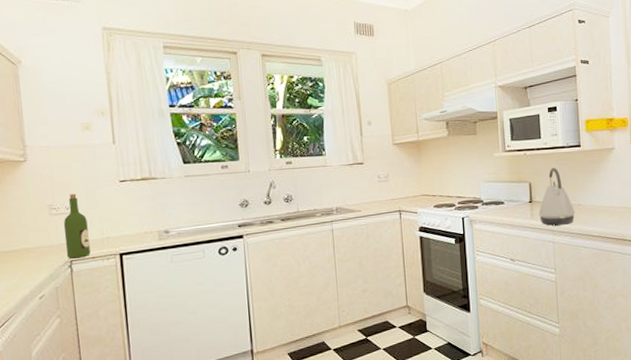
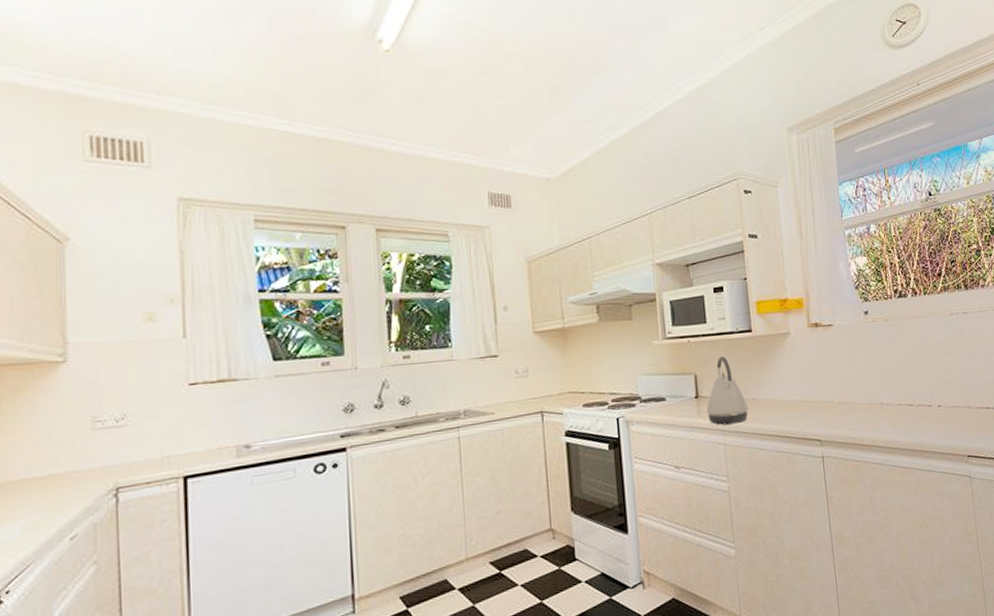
wine bottle: present [63,194,91,259] -> none [110,401,144,486]

